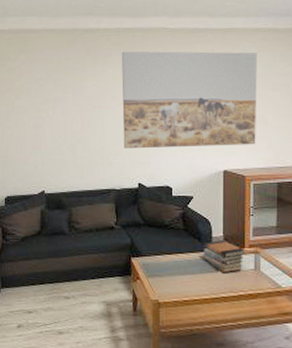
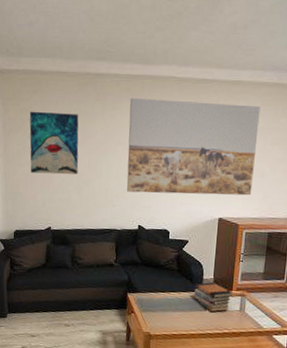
wall art: none [17,70,71,135] -> present [29,111,79,175]

